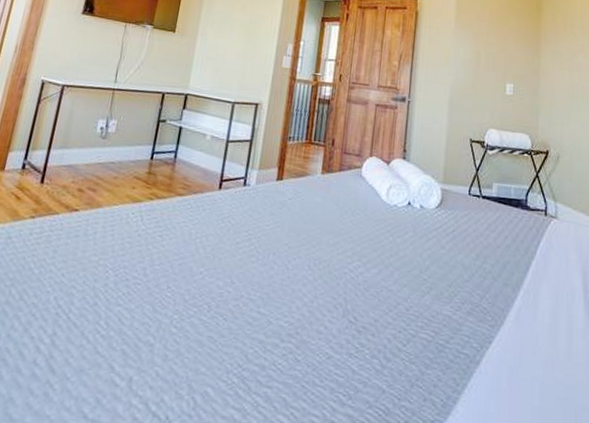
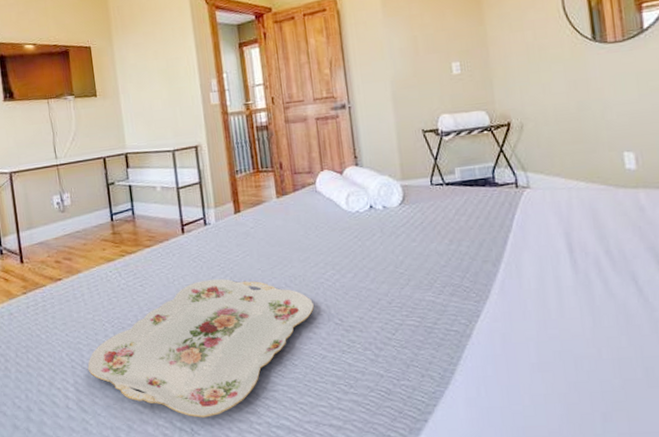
serving tray: none [72,244,332,406] -> present [87,279,314,418]

